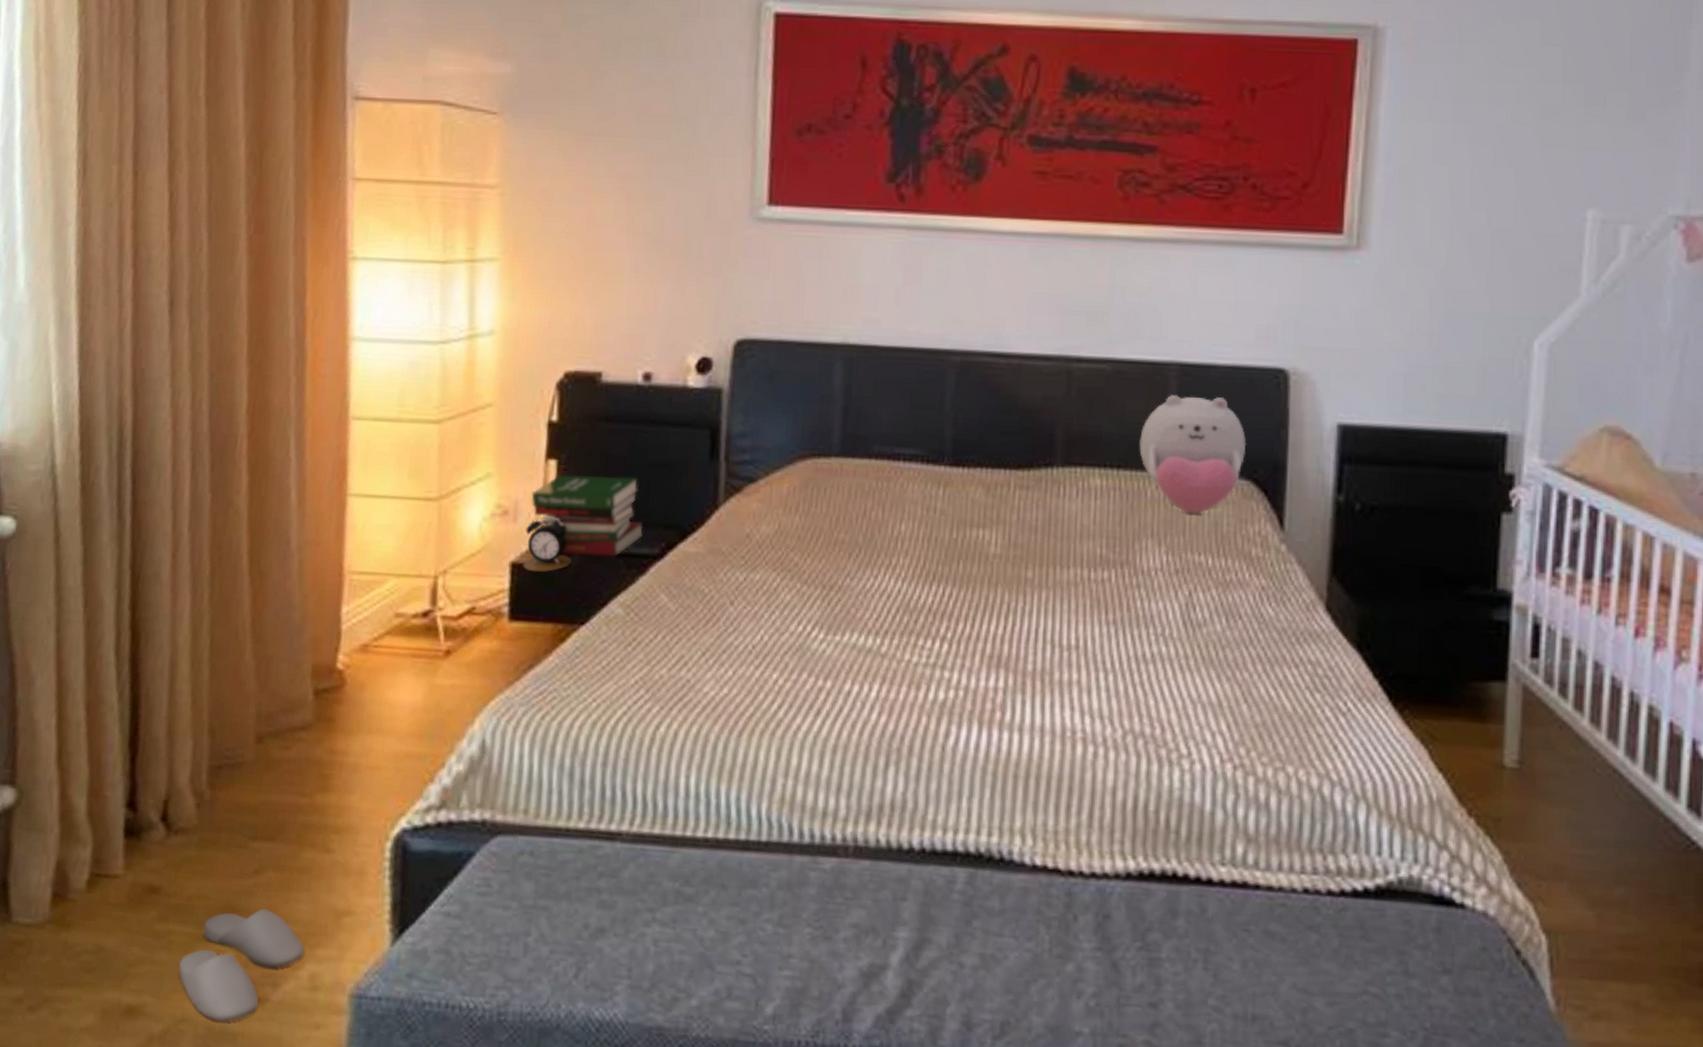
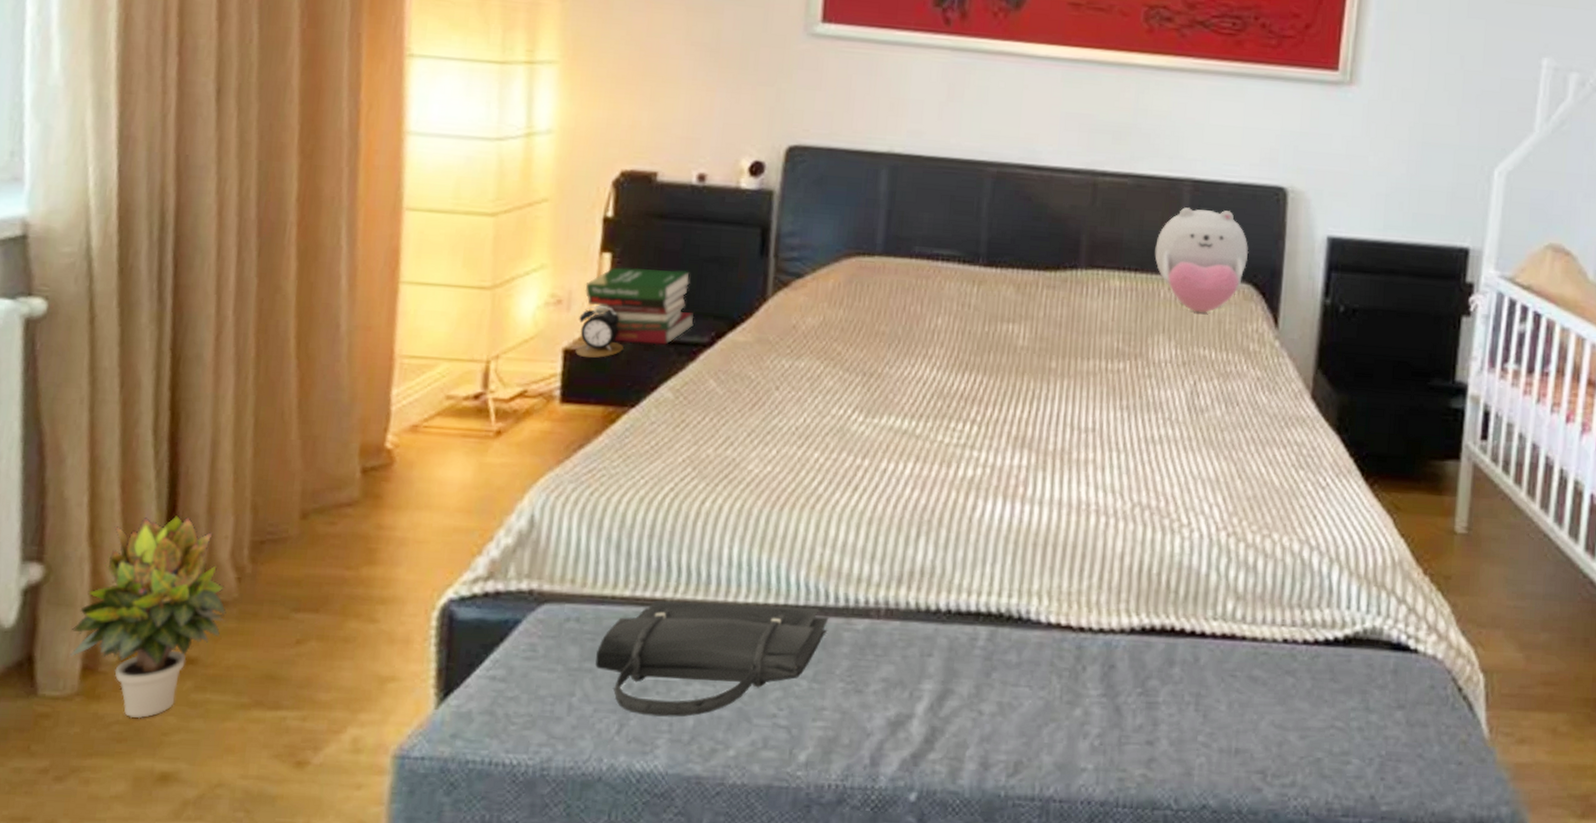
potted plant: none [41,739,187,949] -> present [70,515,226,719]
slippers: present [178,908,306,1022] -> none [215,676,348,786]
handbag: none [549,833,794,962] -> present [594,600,829,718]

